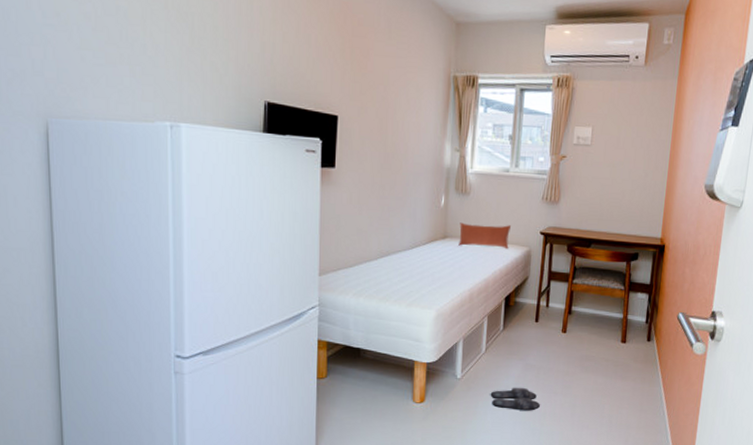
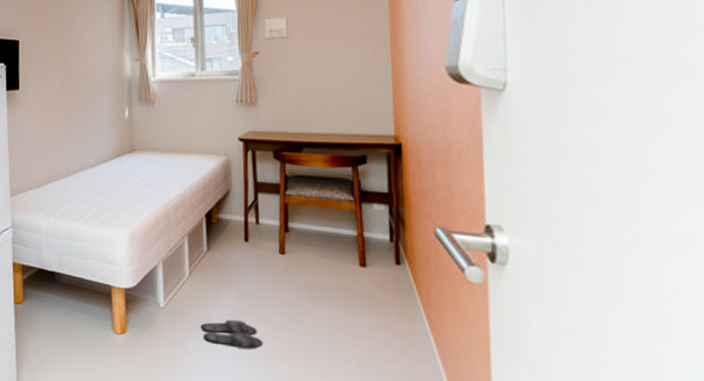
pillow: present [458,222,510,250] -> none [147,133,204,160]

